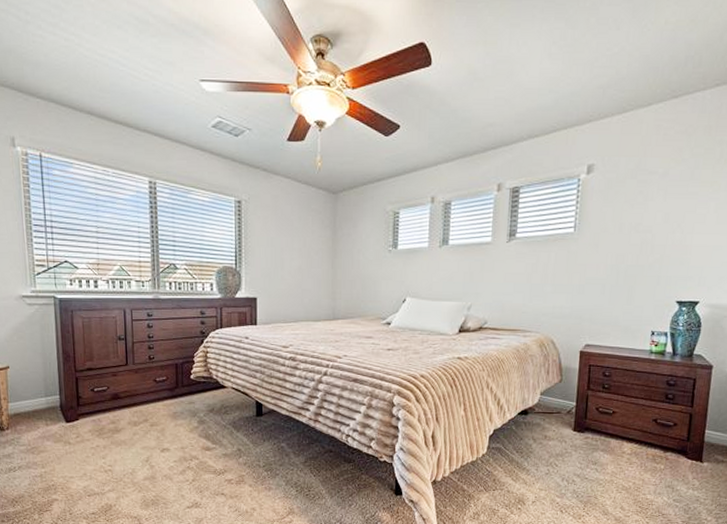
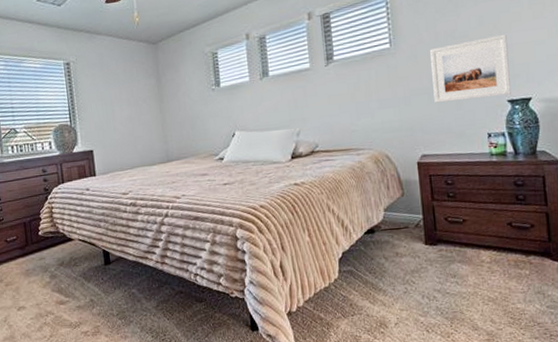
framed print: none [607,234,688,296] -> present [430,34,511,103]

